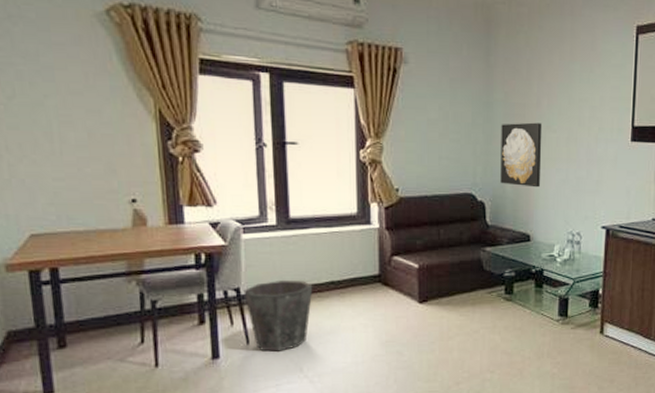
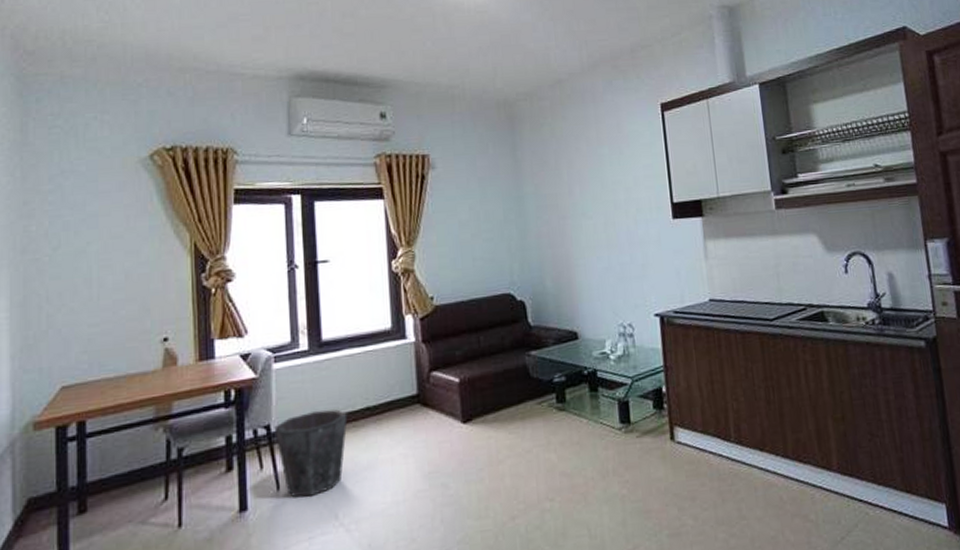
wall art: present [500,122,543,188] -> none [534,211,582,280]

